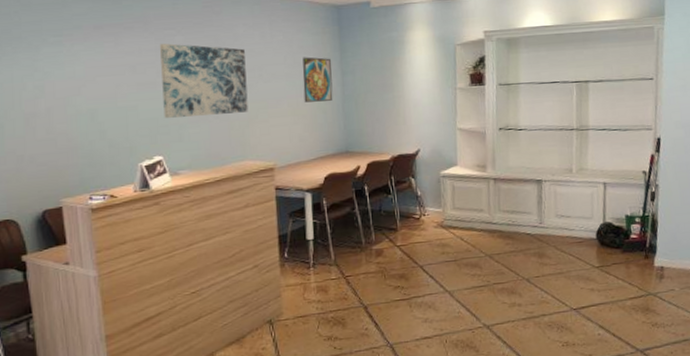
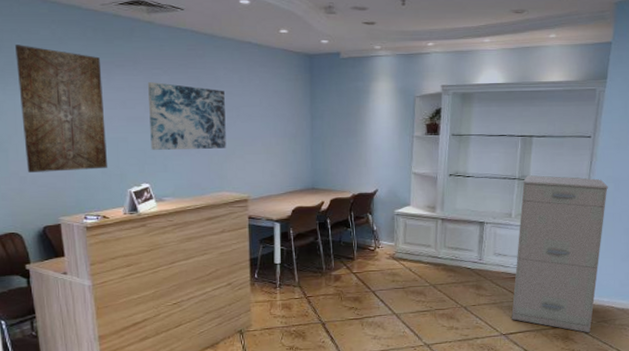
wall art: none [14,10,116,150] -> present [15,45,108,172]
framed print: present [302,57,333,103] -> none [276,101,303,142]
filing cabinet: none [581,124,678,303] -> present [511,175,608,333]

